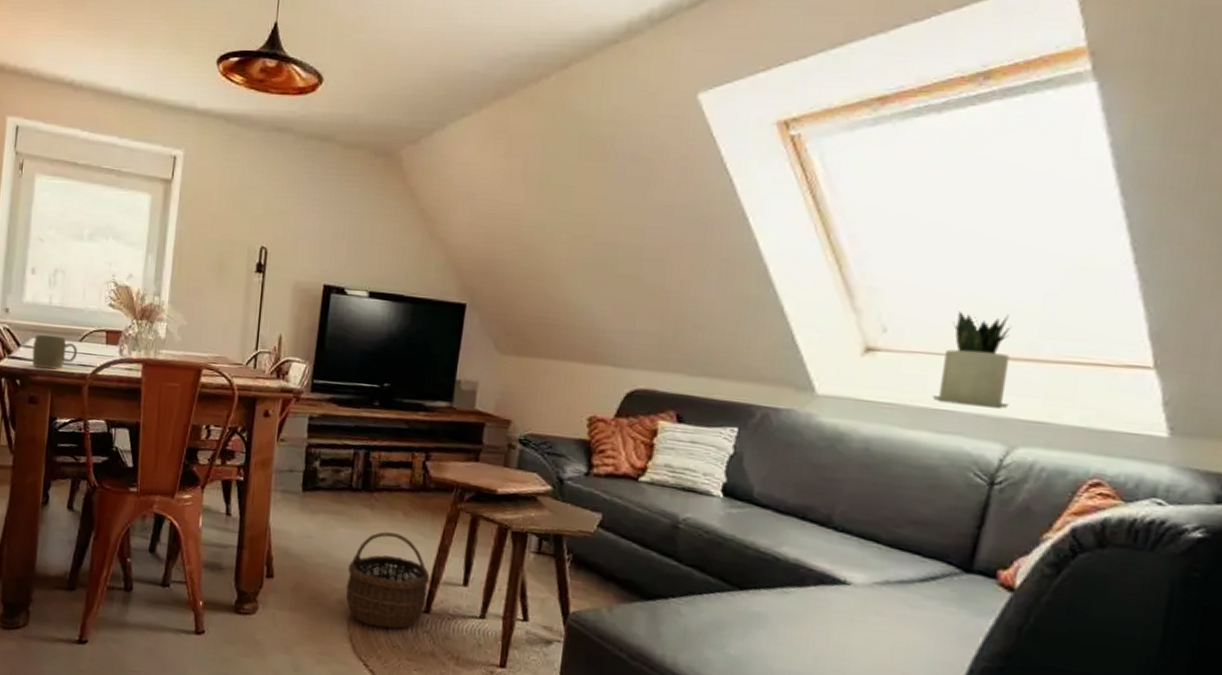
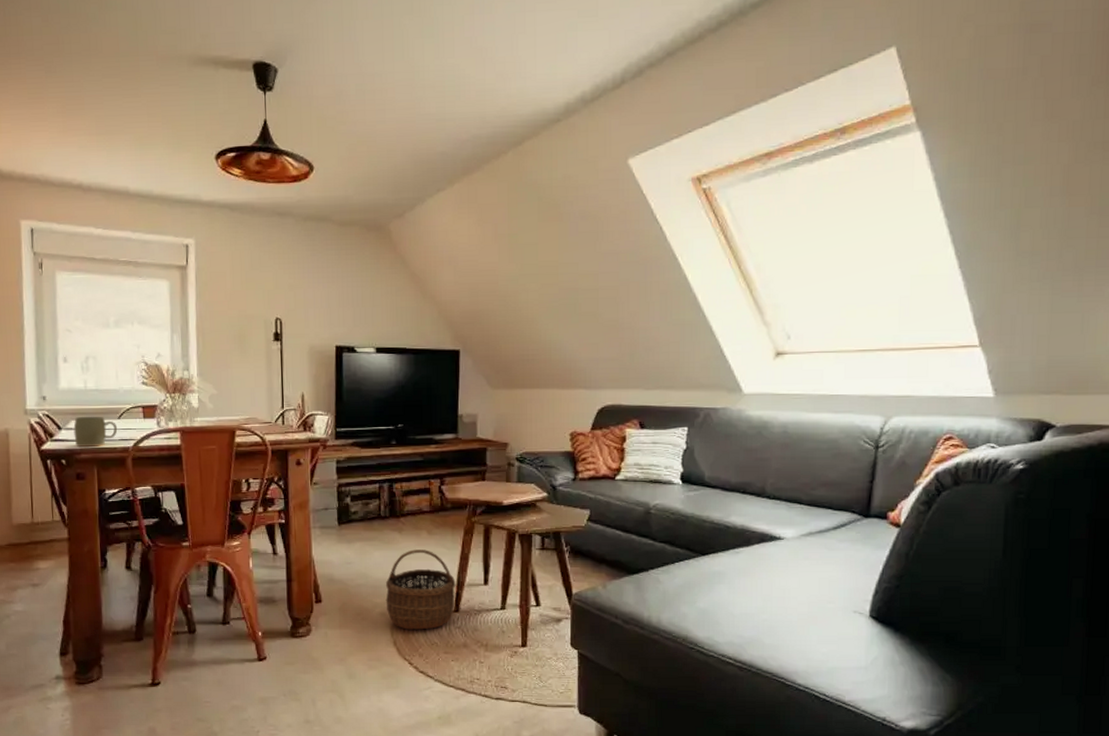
planter: present [932,311,1013,409] -> none [828,316,883,389]

